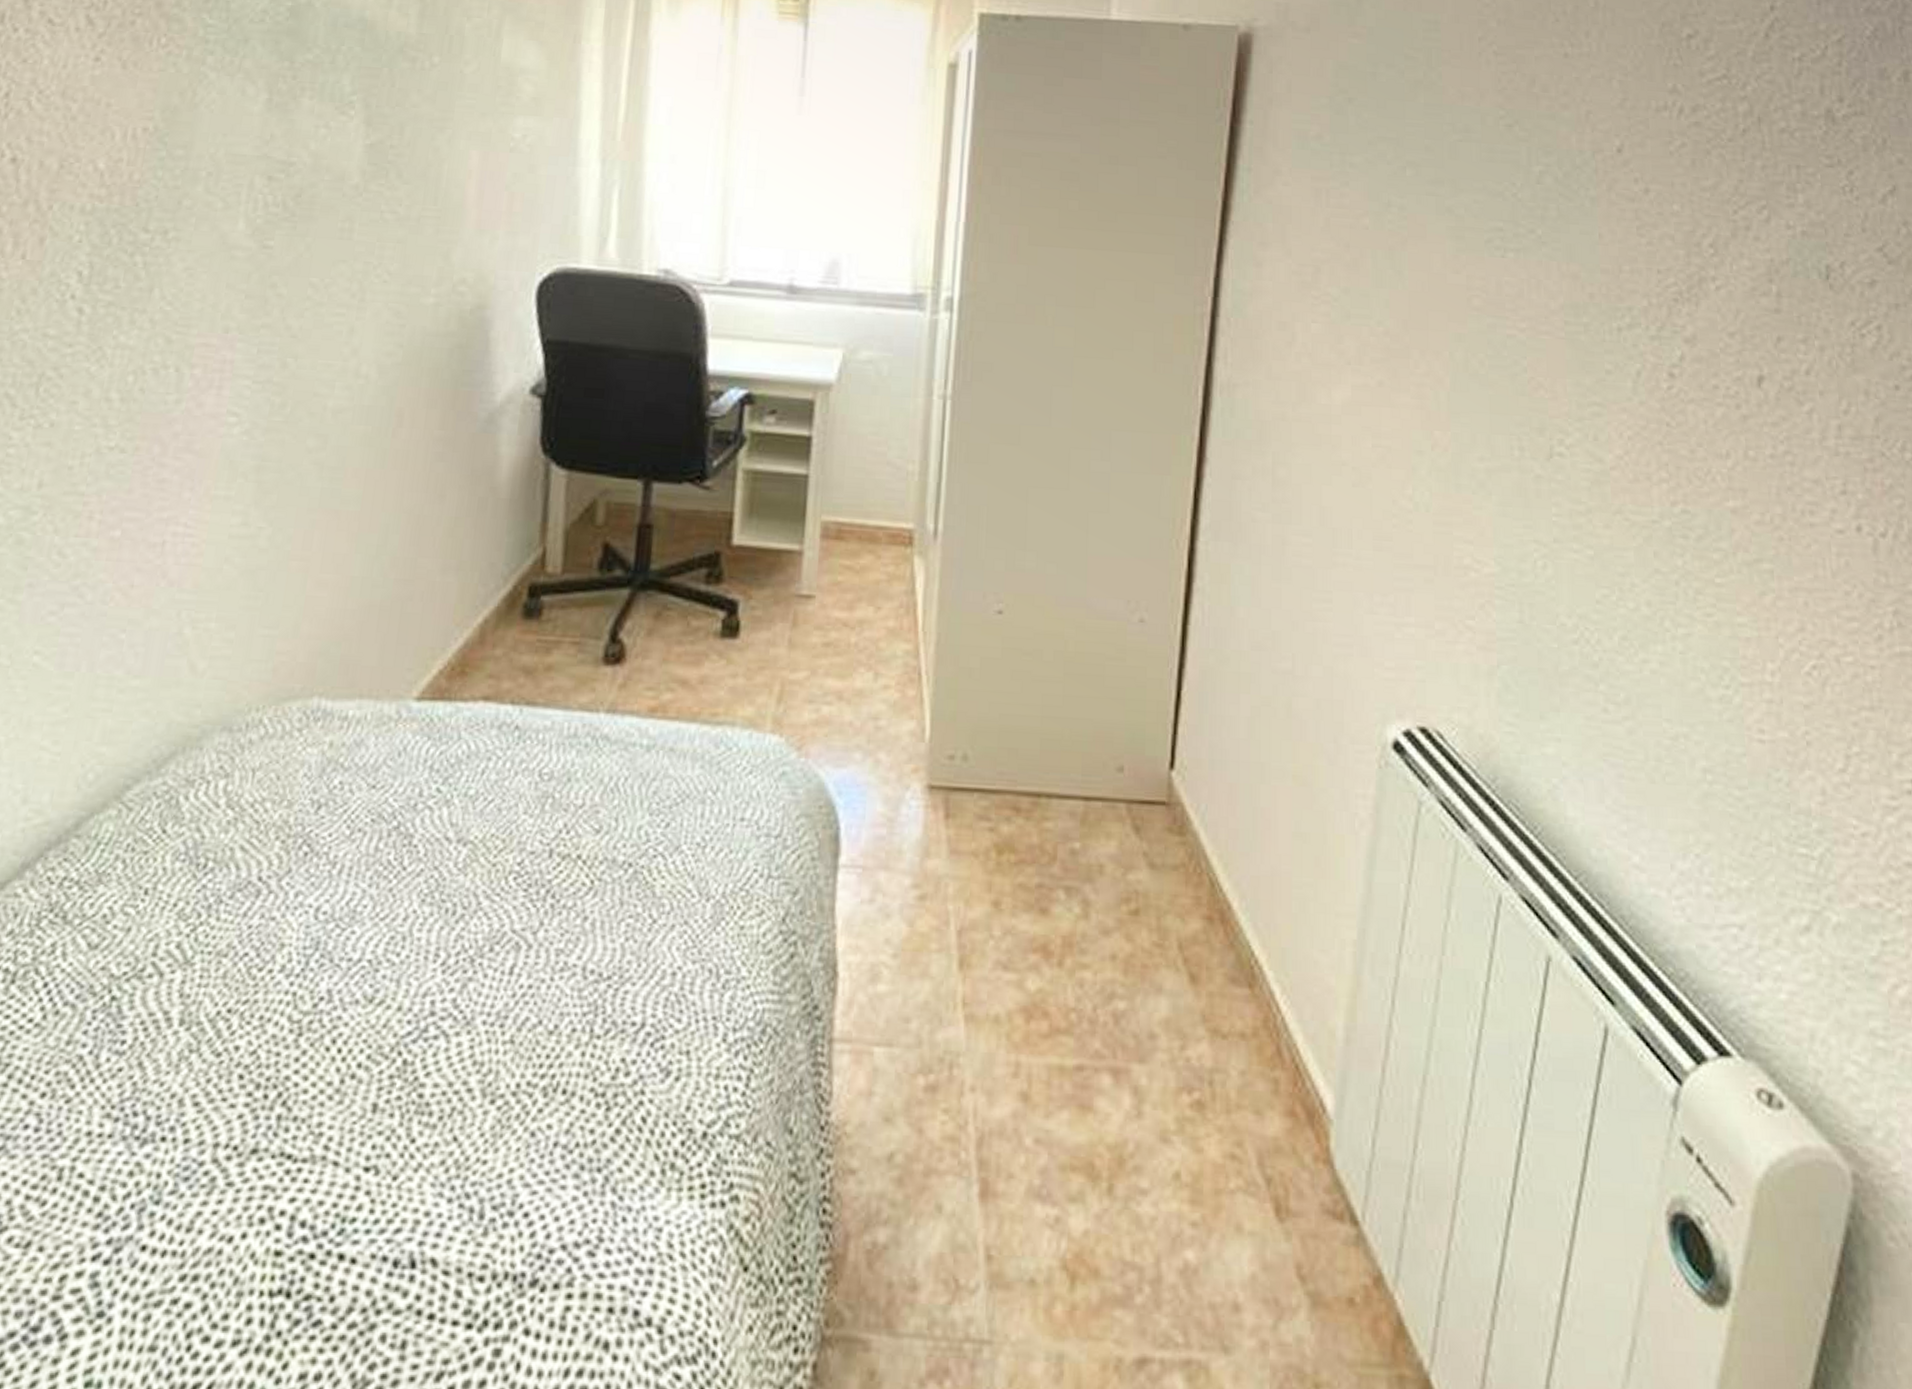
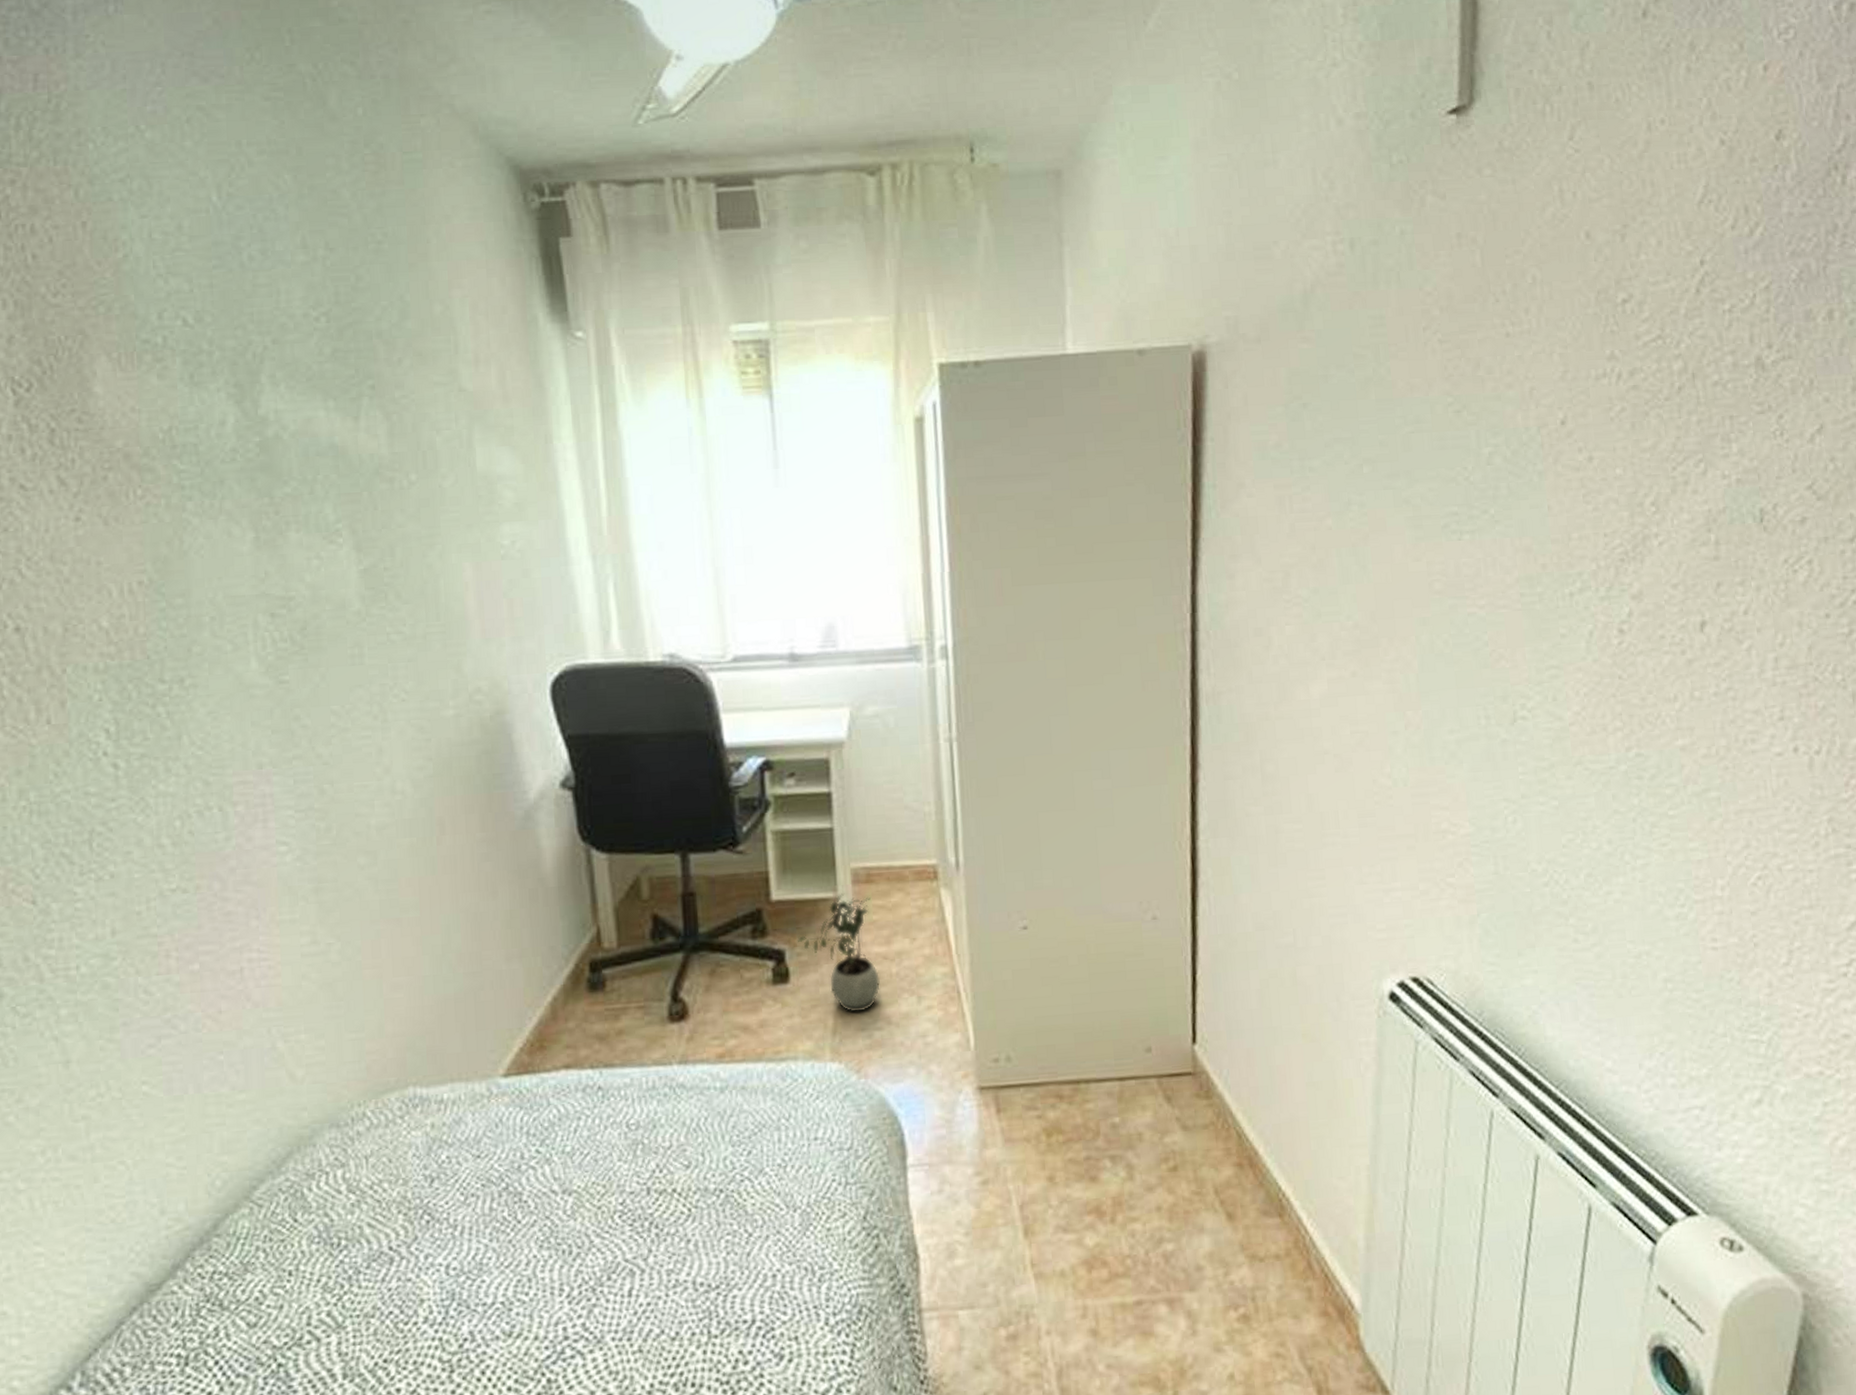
potted plant: none [753,547,838,682] -> present [797,894,880,1013]

